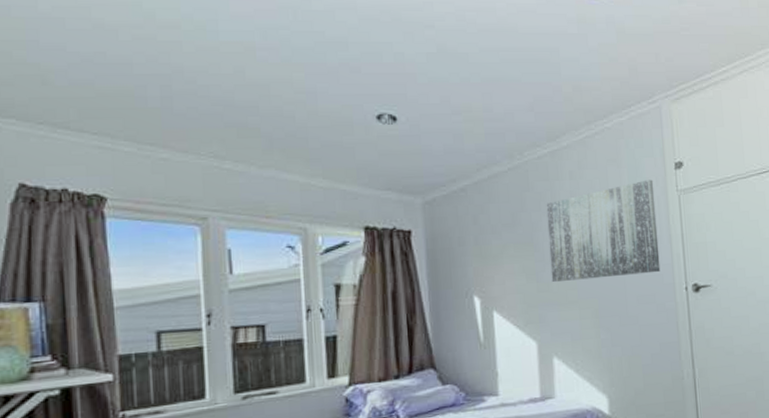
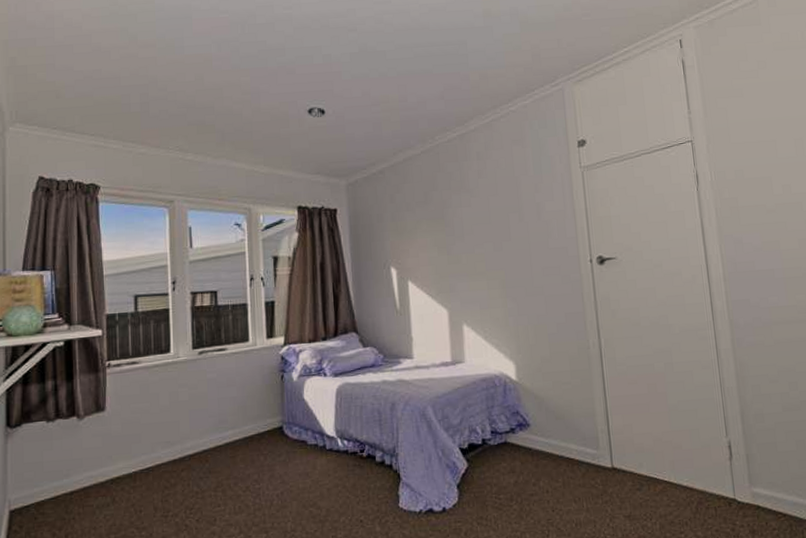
wall art: present [546,179,661,282] -> none [455,157,565,254]

